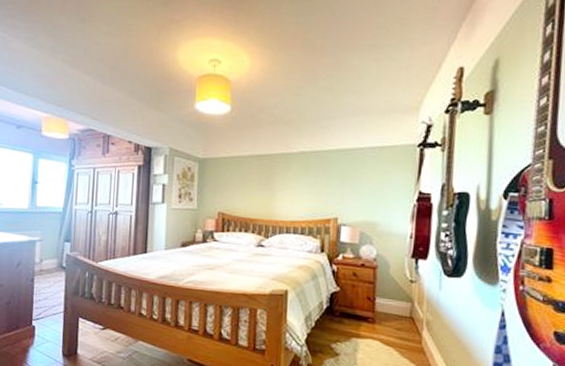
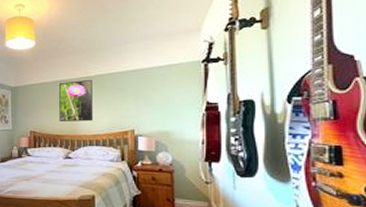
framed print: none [253,156,295,205] -> present [59,79,94,121]

